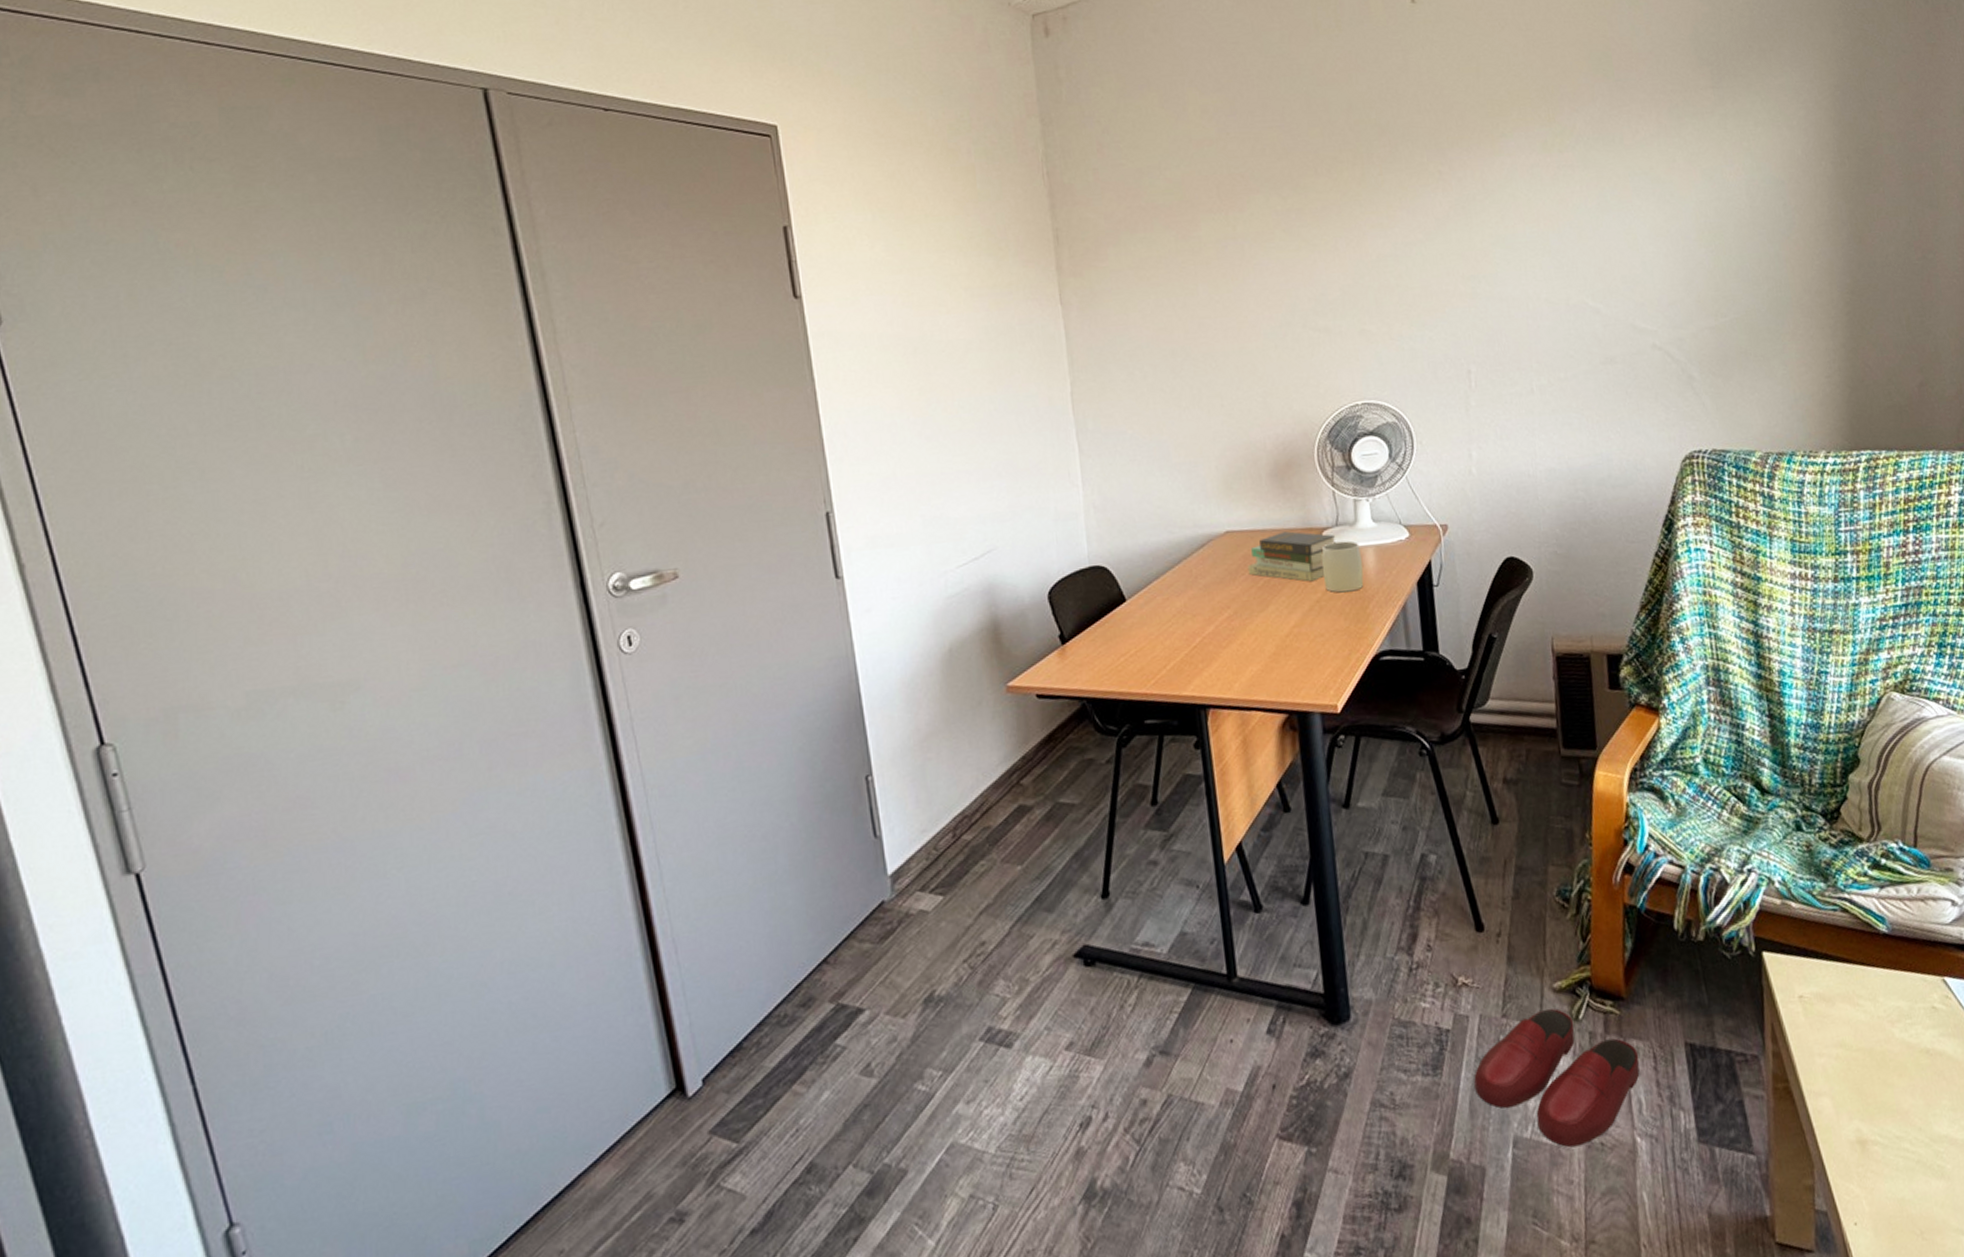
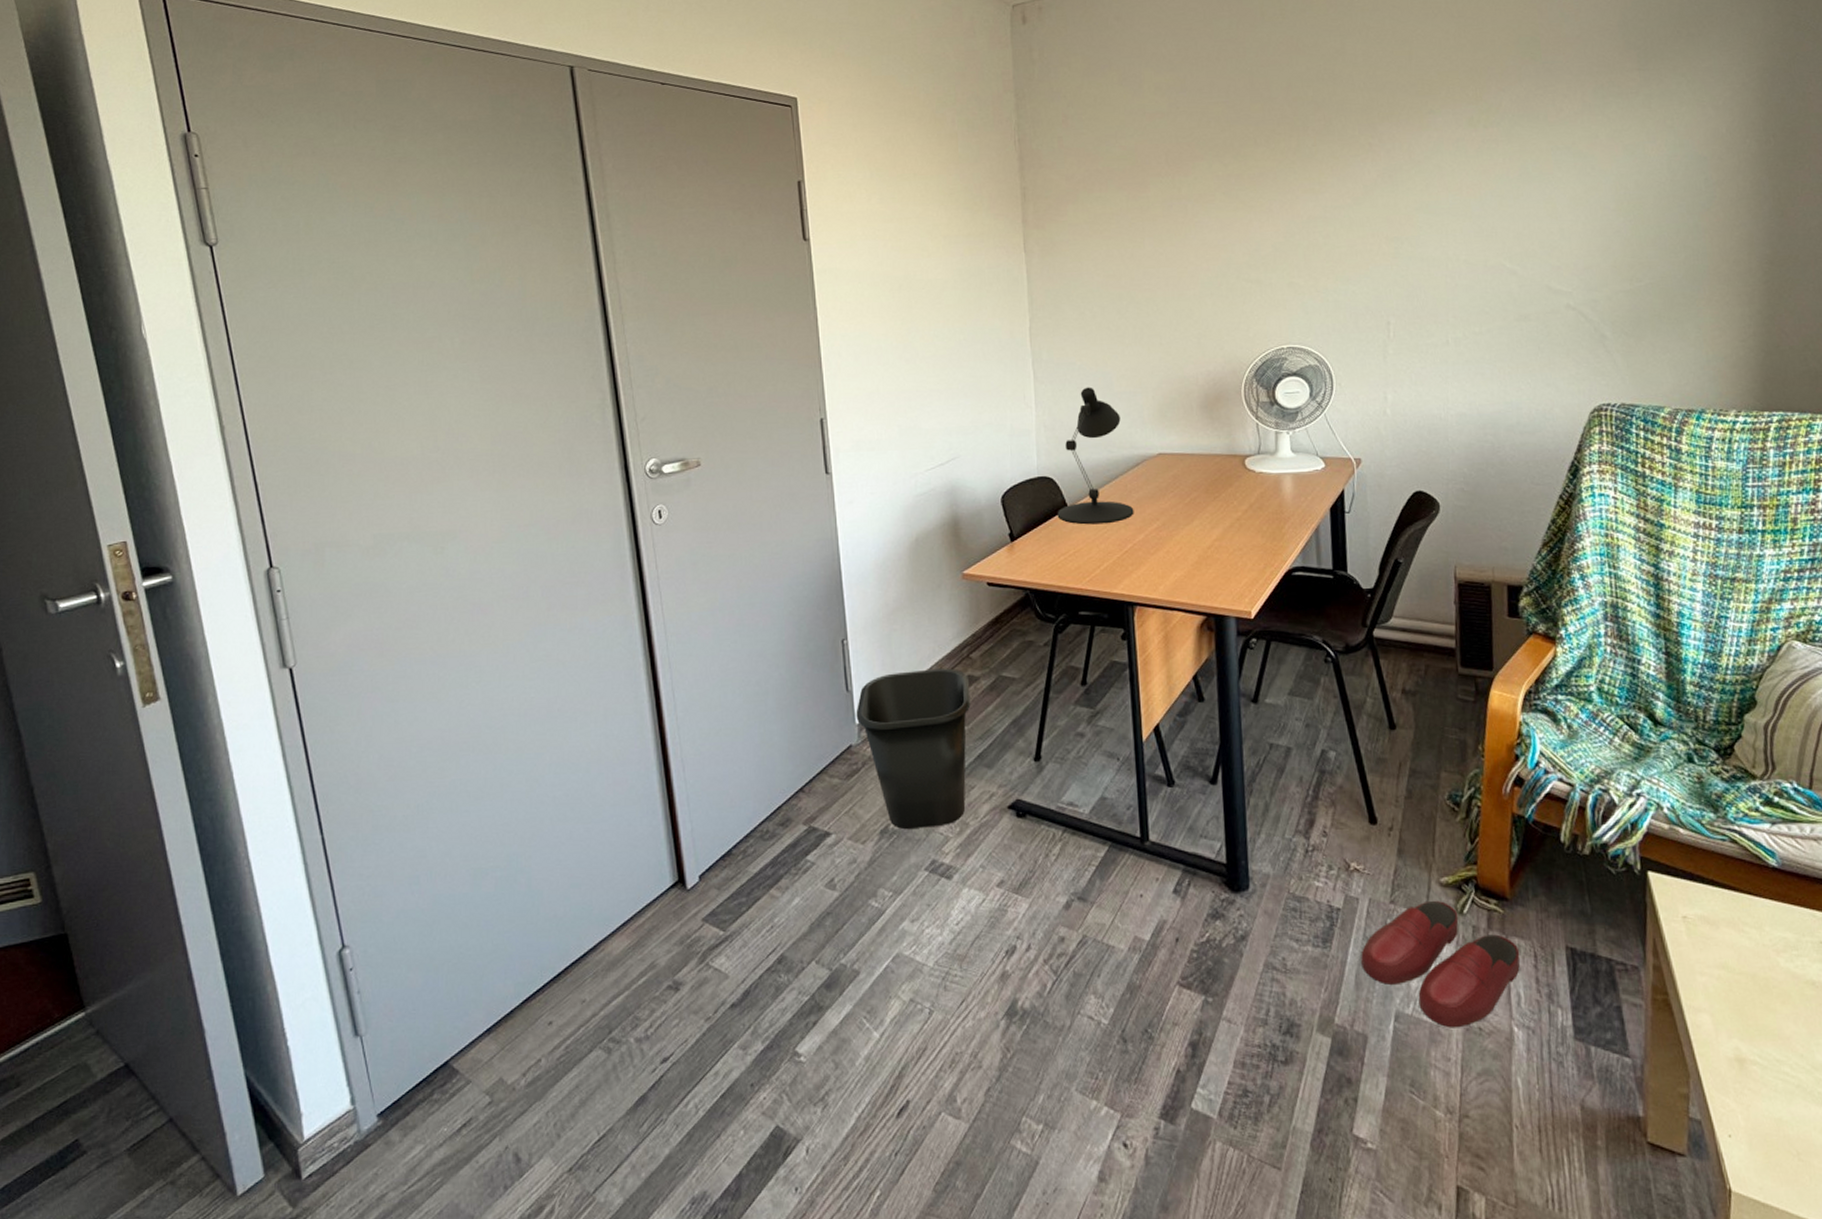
waste bin: none [887,798,1025,995] -> present [856,668,971,829]
desk lamp: none [1113,458,1202,619] -> present [1057,387,1134,525]
books: present [1247,531,1337,582] -> none [1176,456,1258,502]
mug: present [1321,540,1364,593] -> none [1243,468,1281,513]

